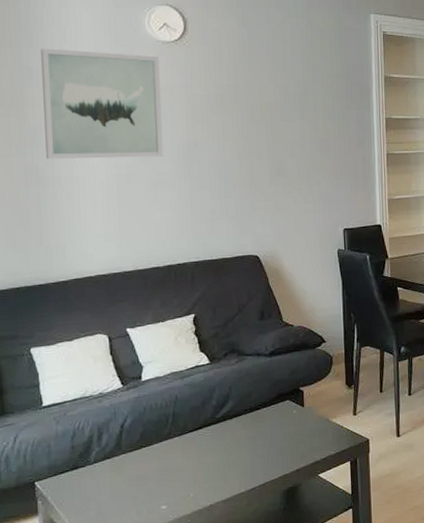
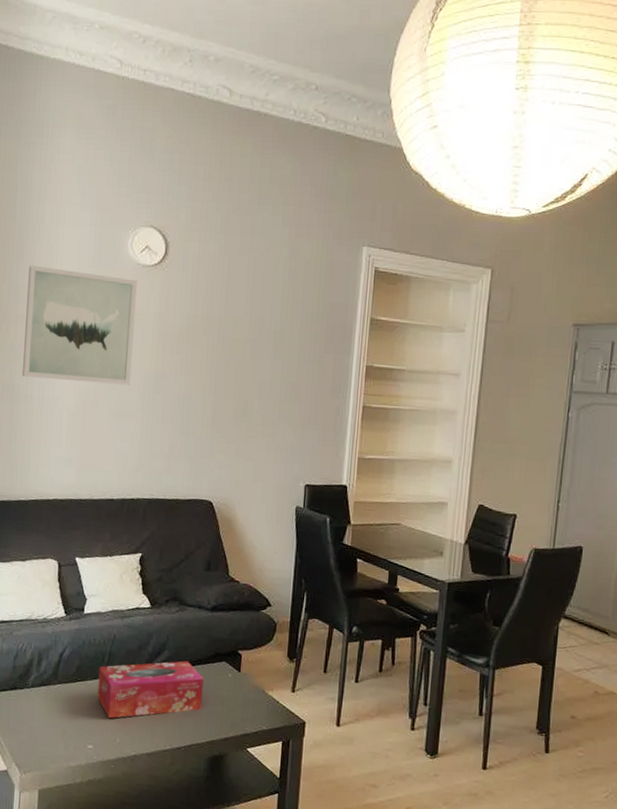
tissue box: none [164,406,271,477] -> present [97,661,204,719]

